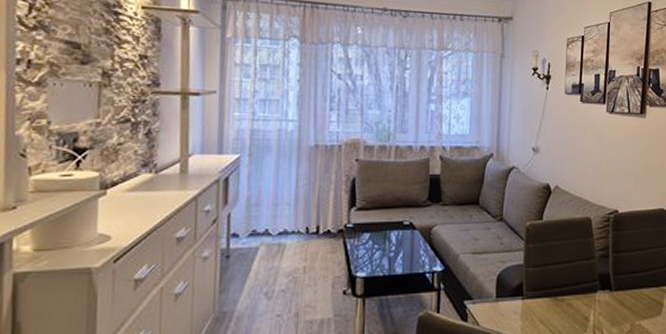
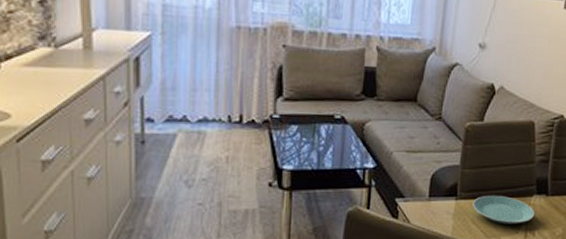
plate: none [539,292,601,323] -> present [472,195,535,224]

